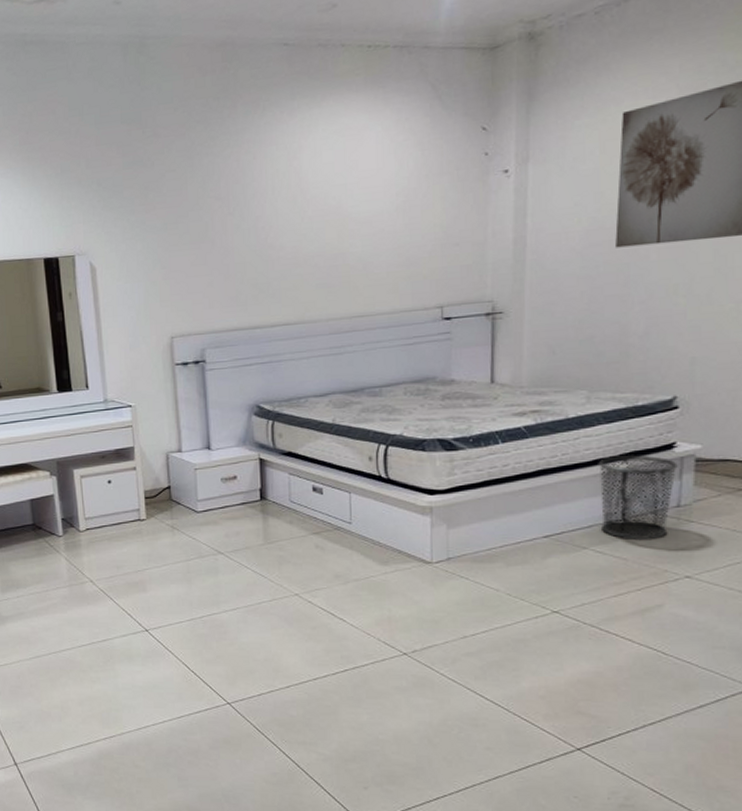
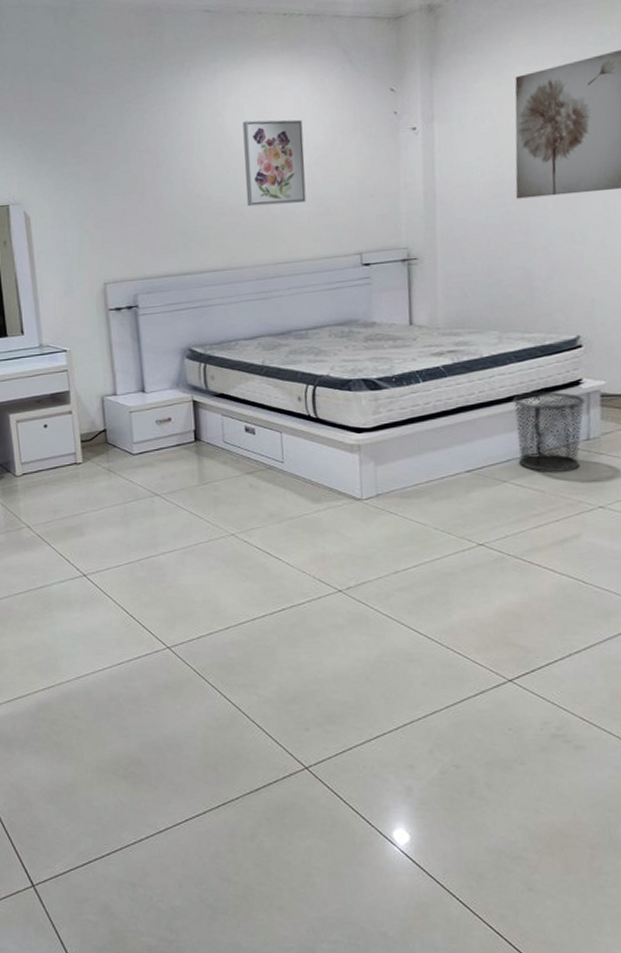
wall art: none [320,162,386,257] -> present [242,119,306,207]

